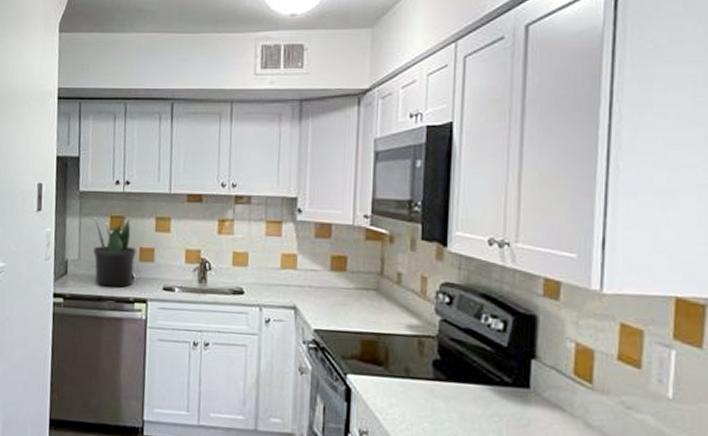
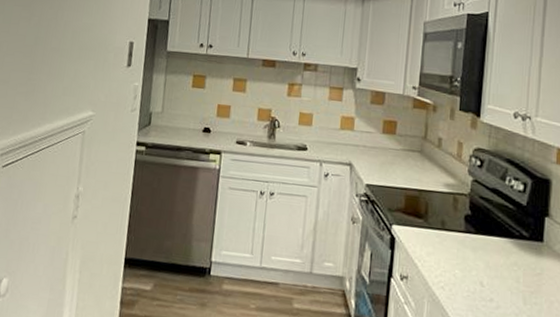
planter: present [94,218,137,288] -> none [175,76,215,140]

